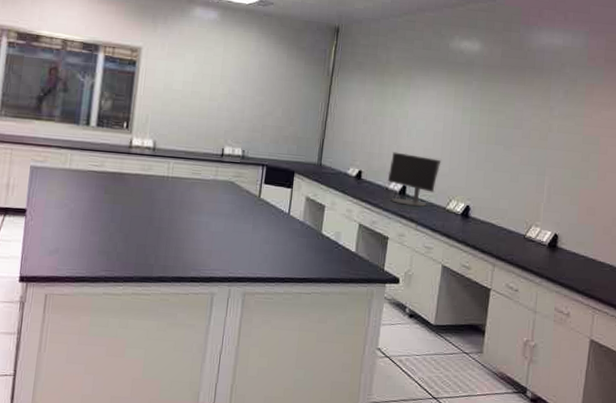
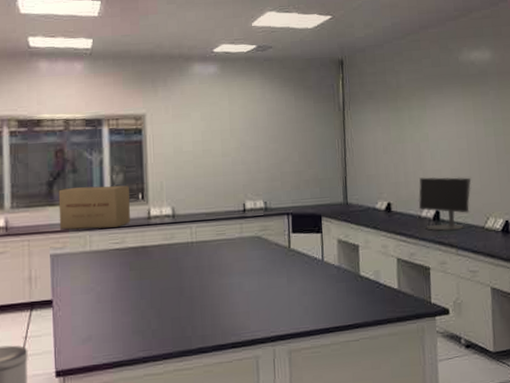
box: none [43,105,116,151] -> present [58,185,130,230]

